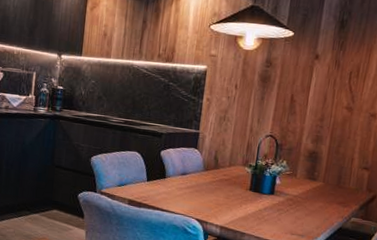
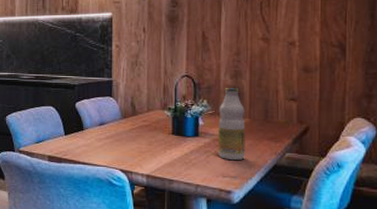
bottle: none [290,150,321,220] -> present [218,87,246,160]

